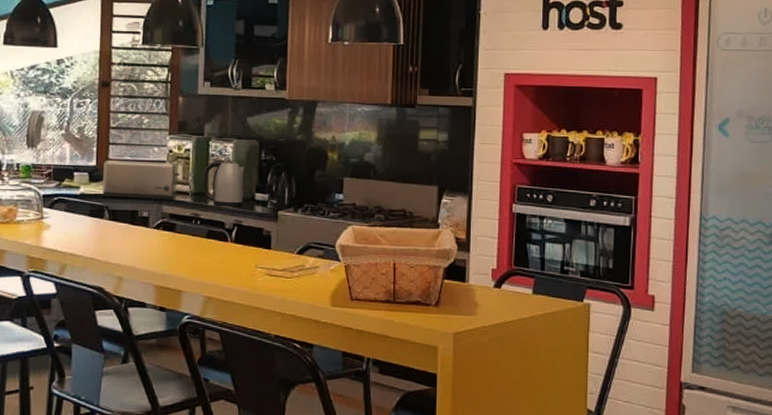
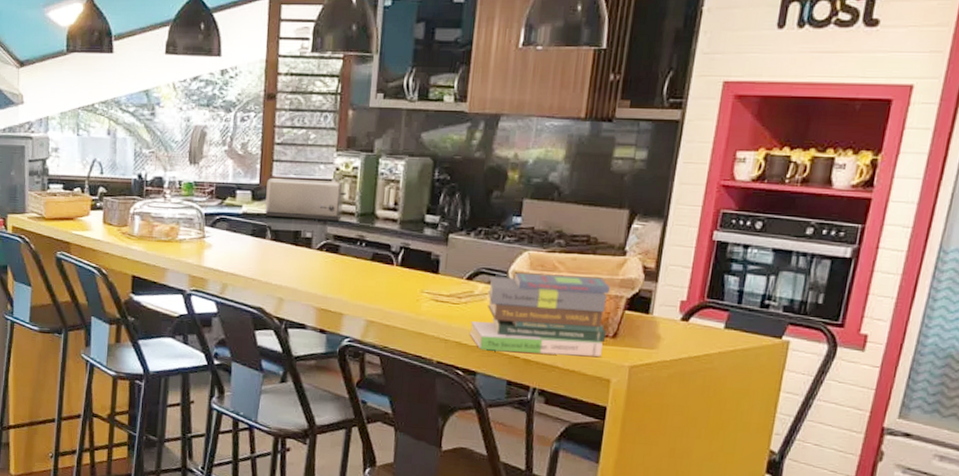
kettle: present [202,159,245,207] -> none [369,178,416,229]
books: none [303,246,430,326] -> present [469,272,611,357]

